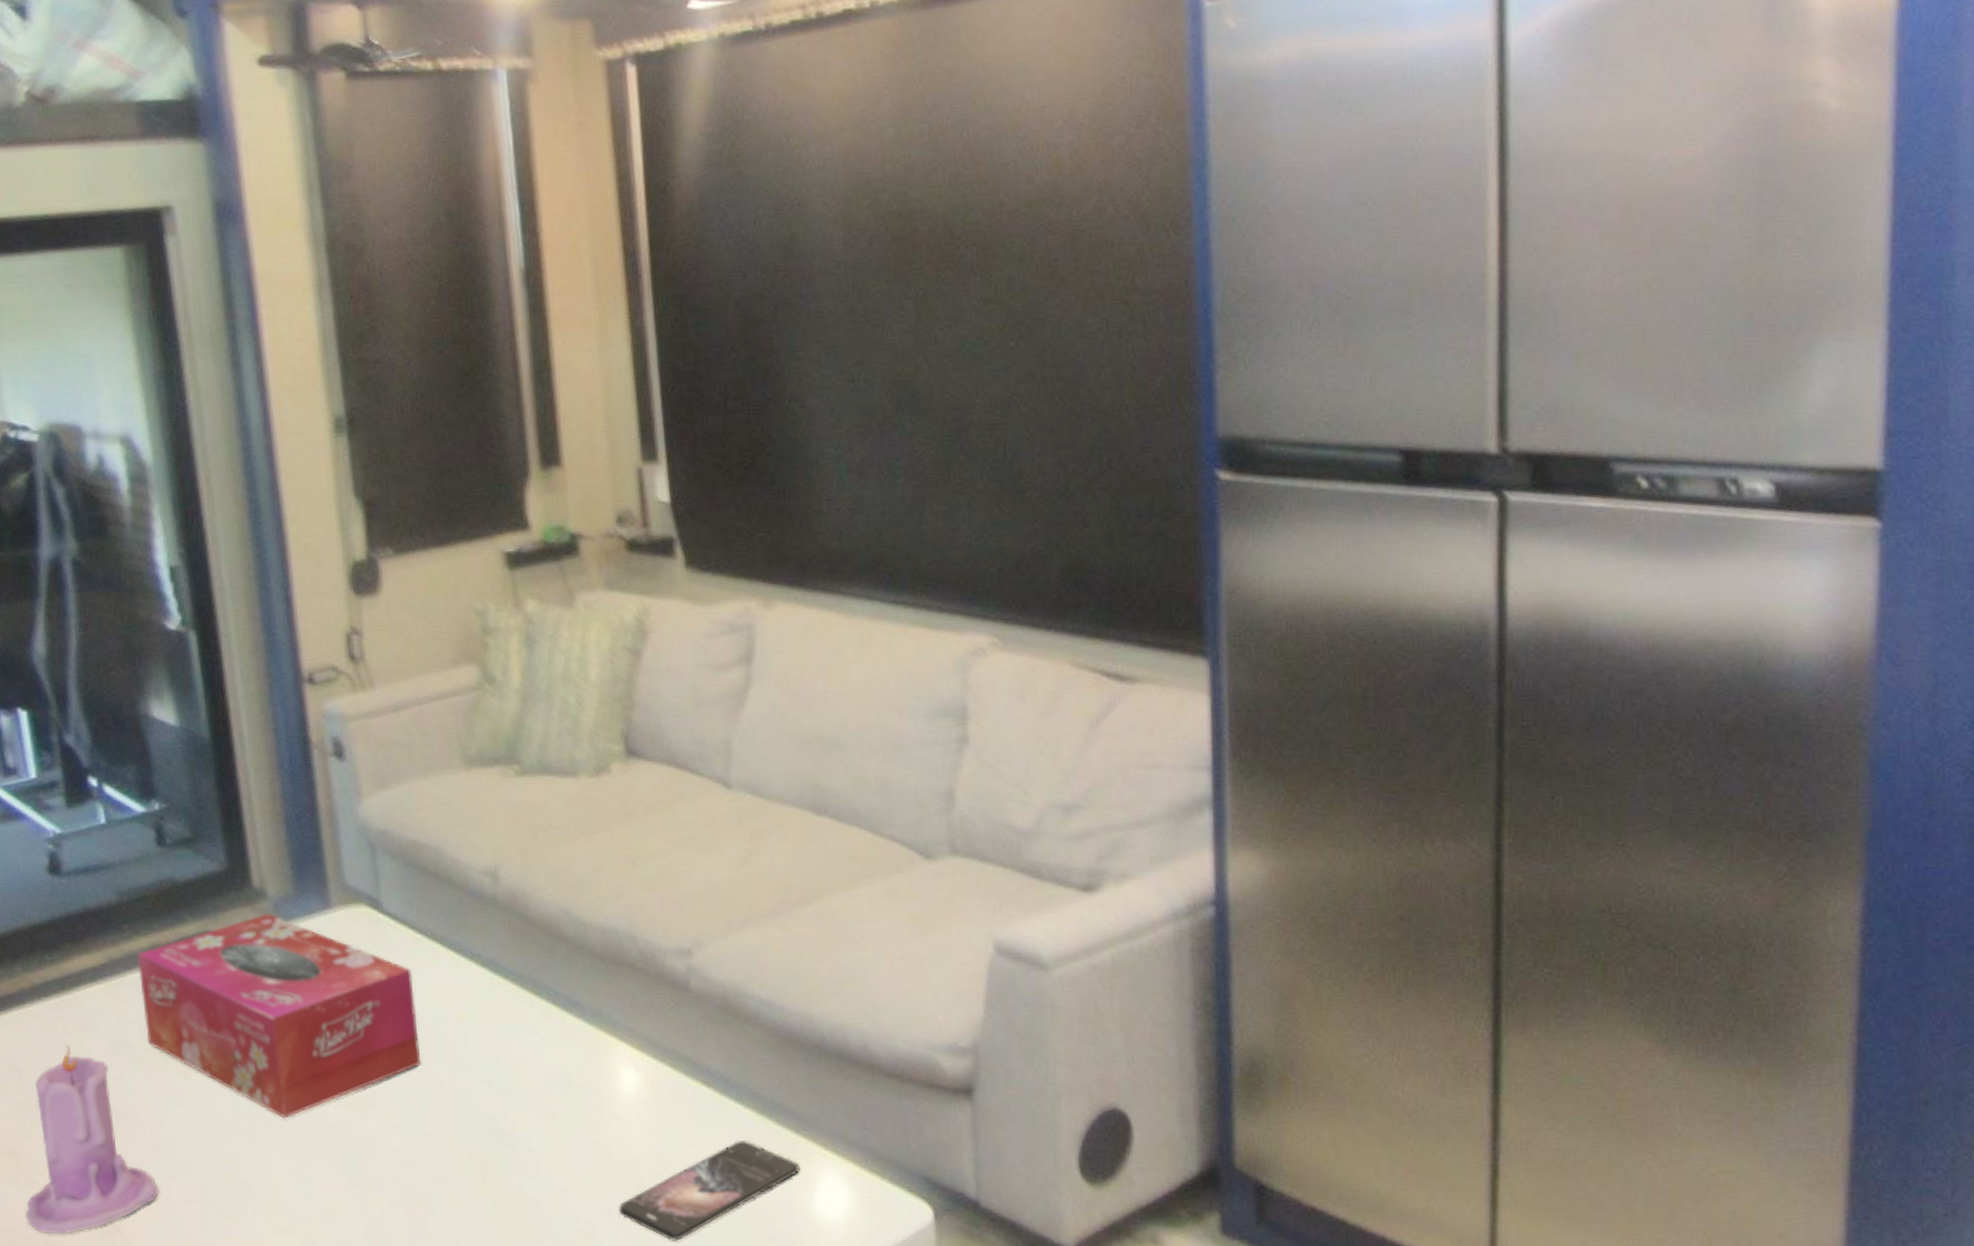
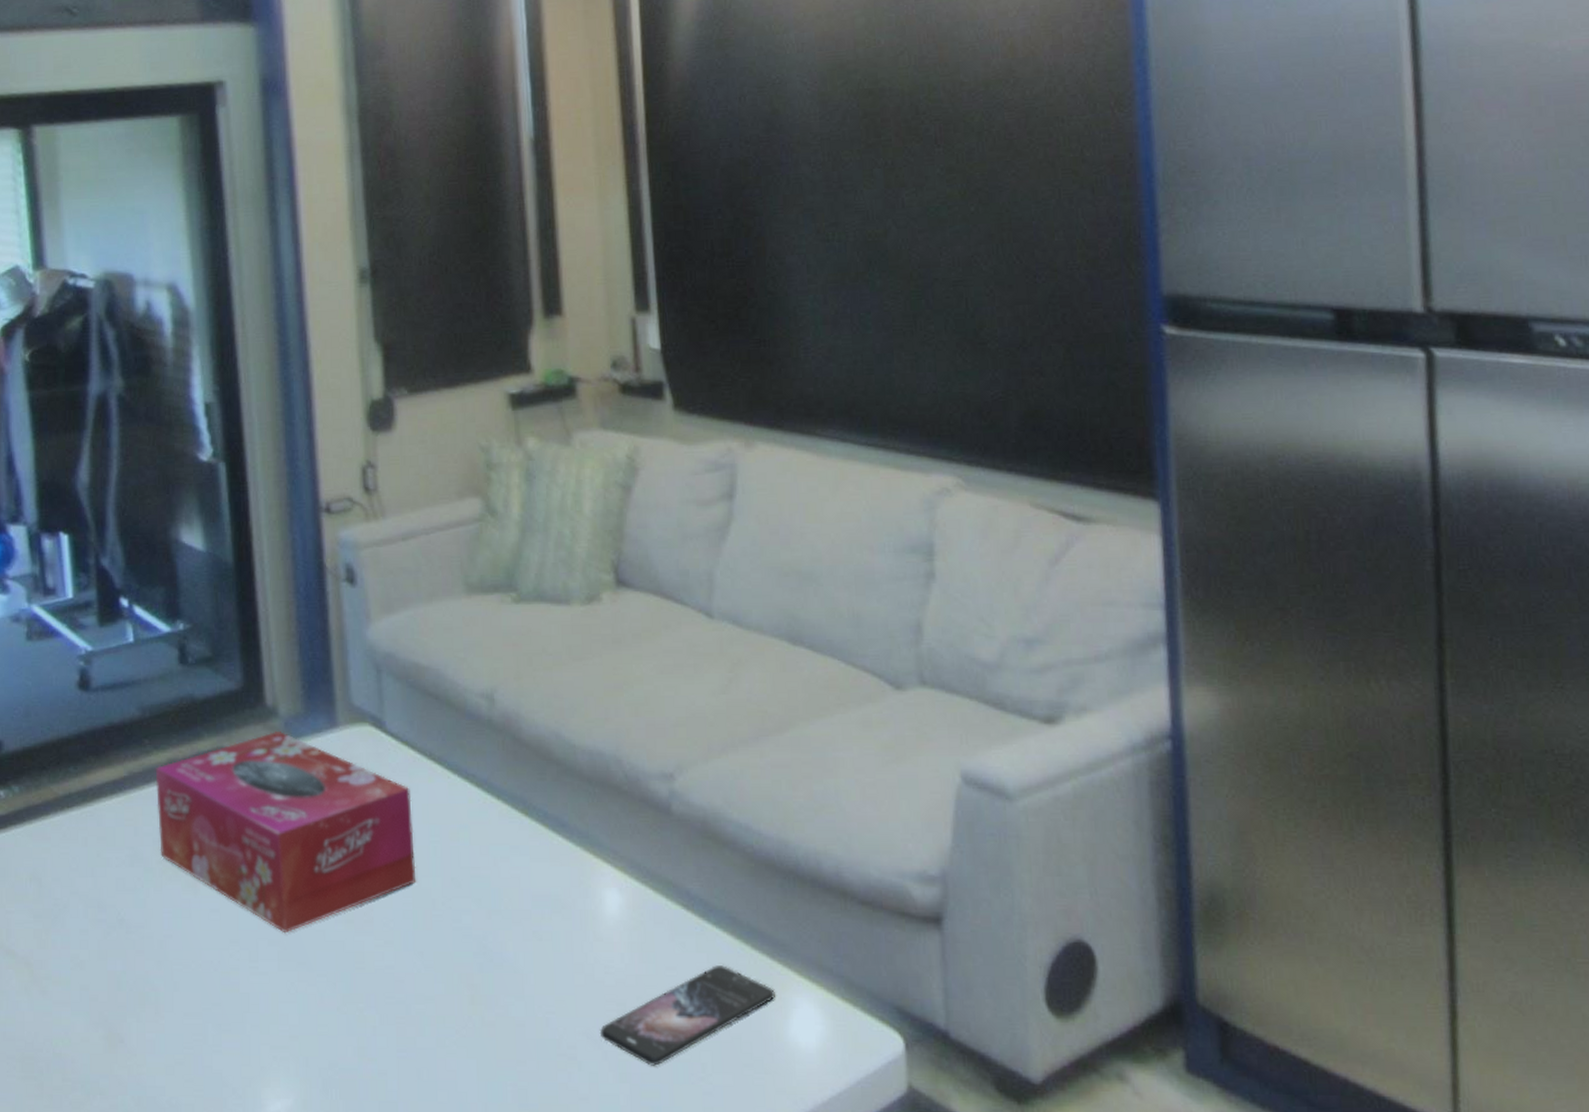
candle: present [26,1044,159,1235] -> none [36,855,163,1045]

